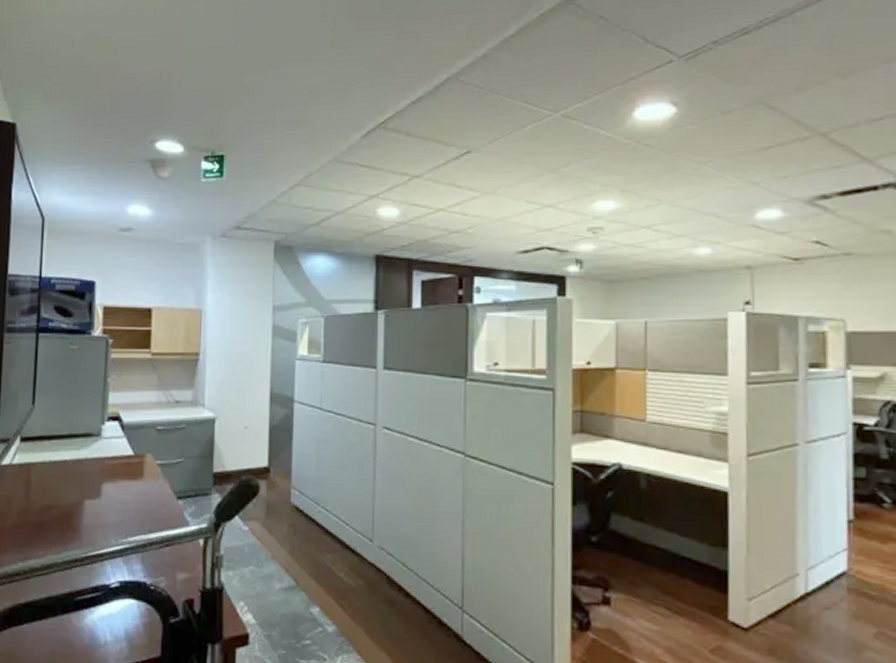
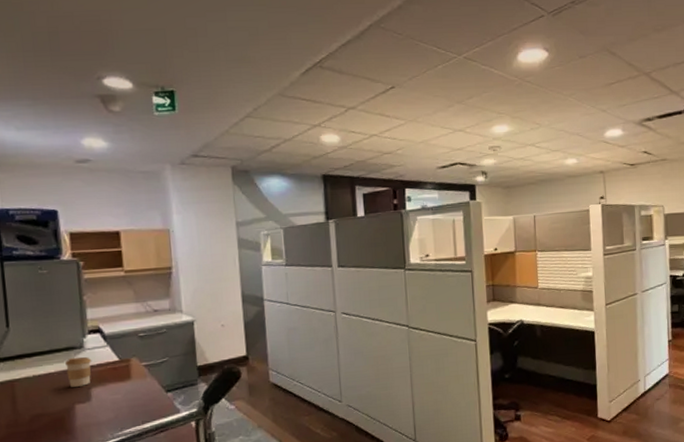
coffee cup: none [81,445,107,480] -> present [65,356,92,387]

